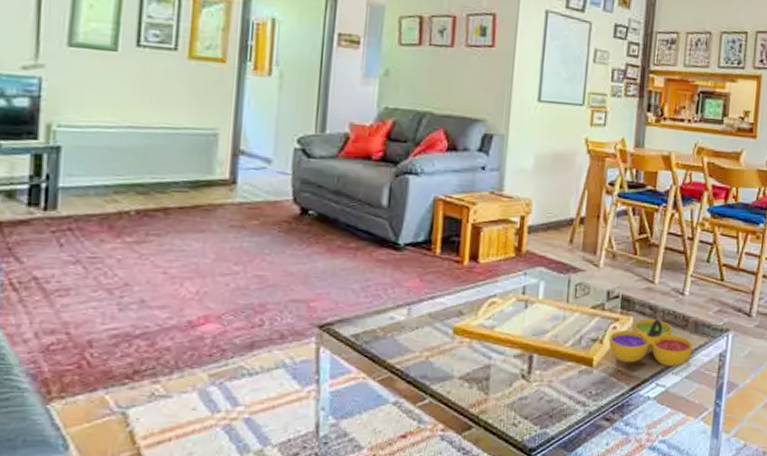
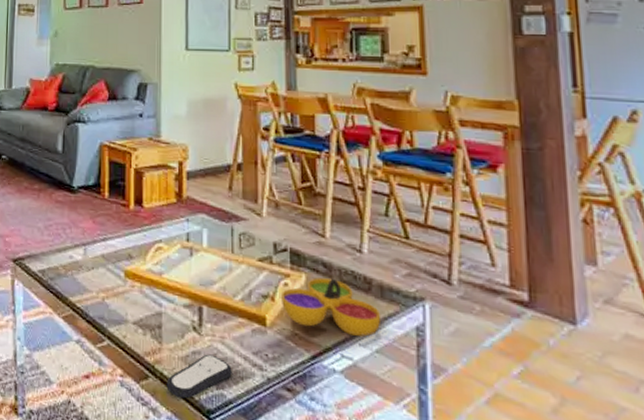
remote control: none [490,398,557,442] -> present [166,354,232,399]

